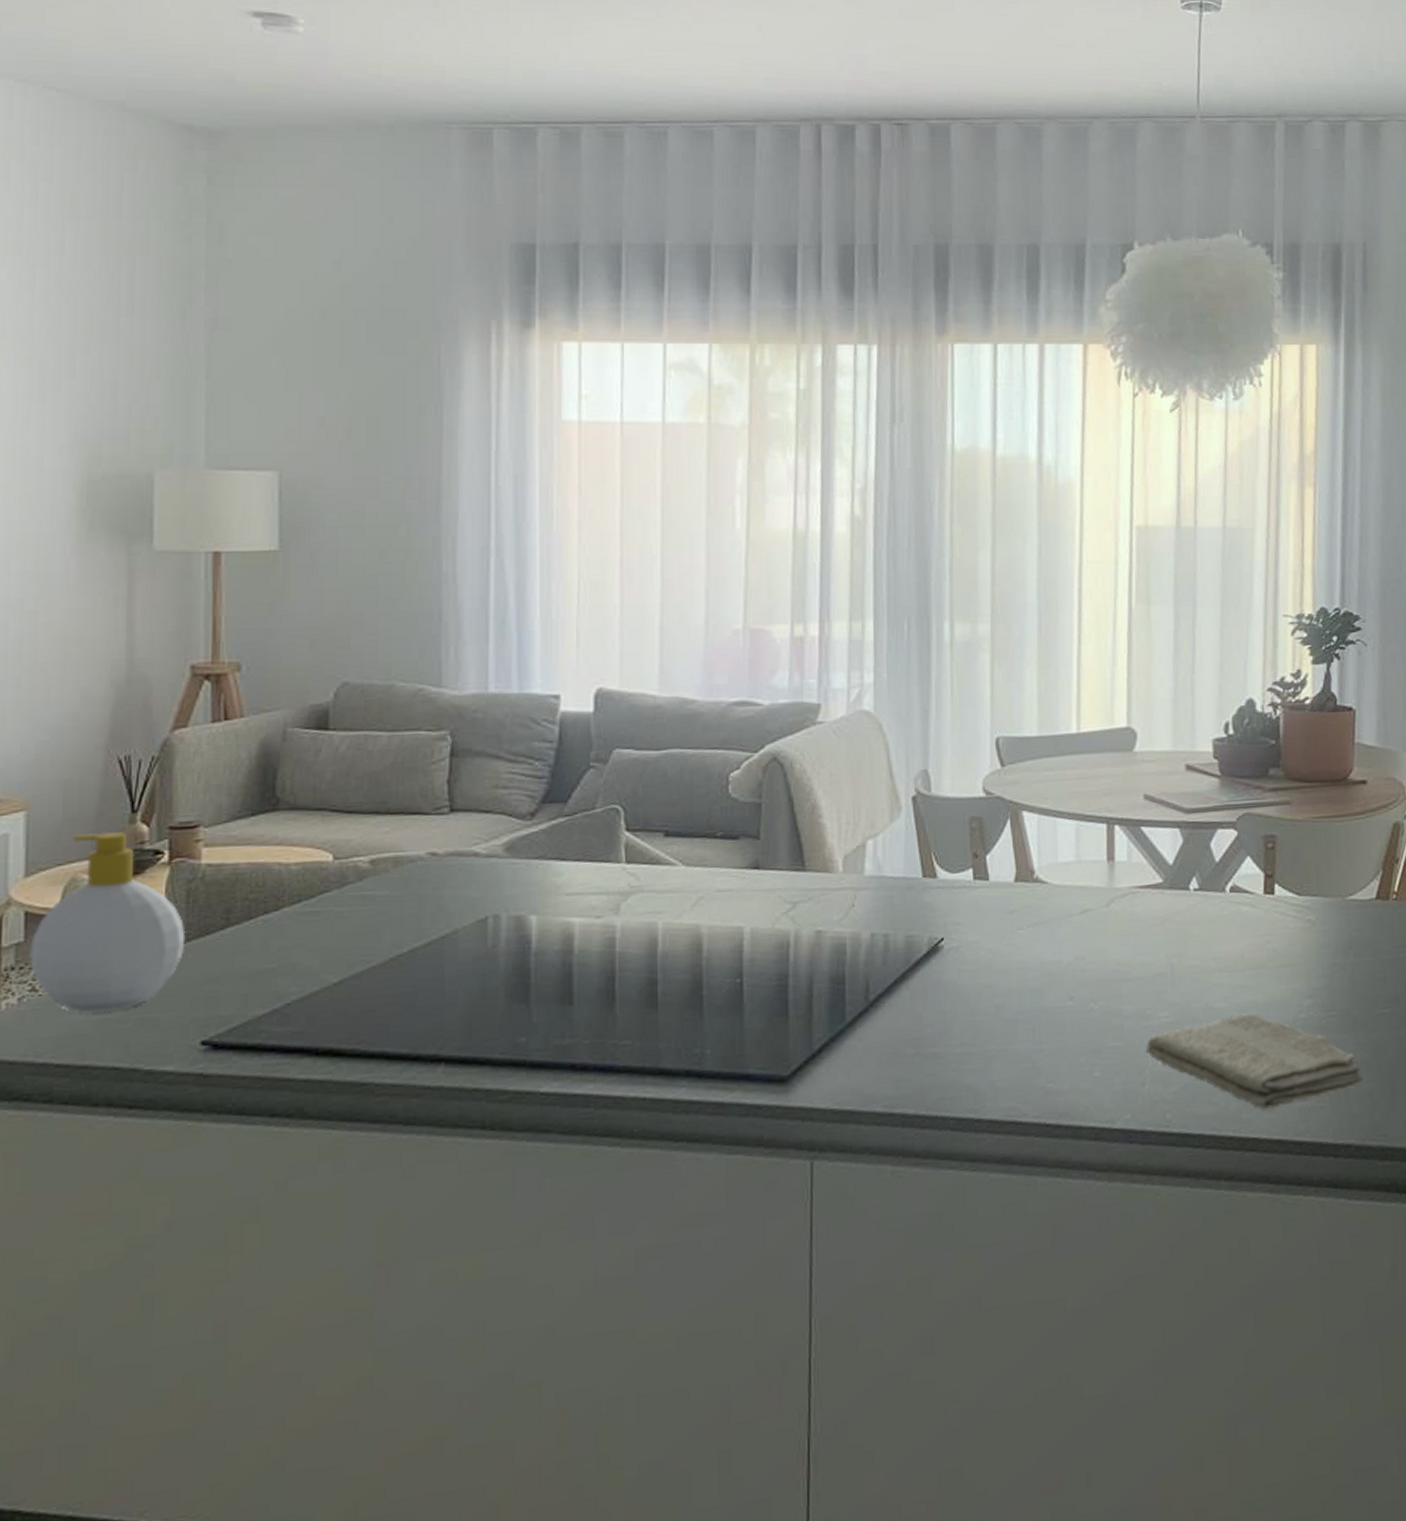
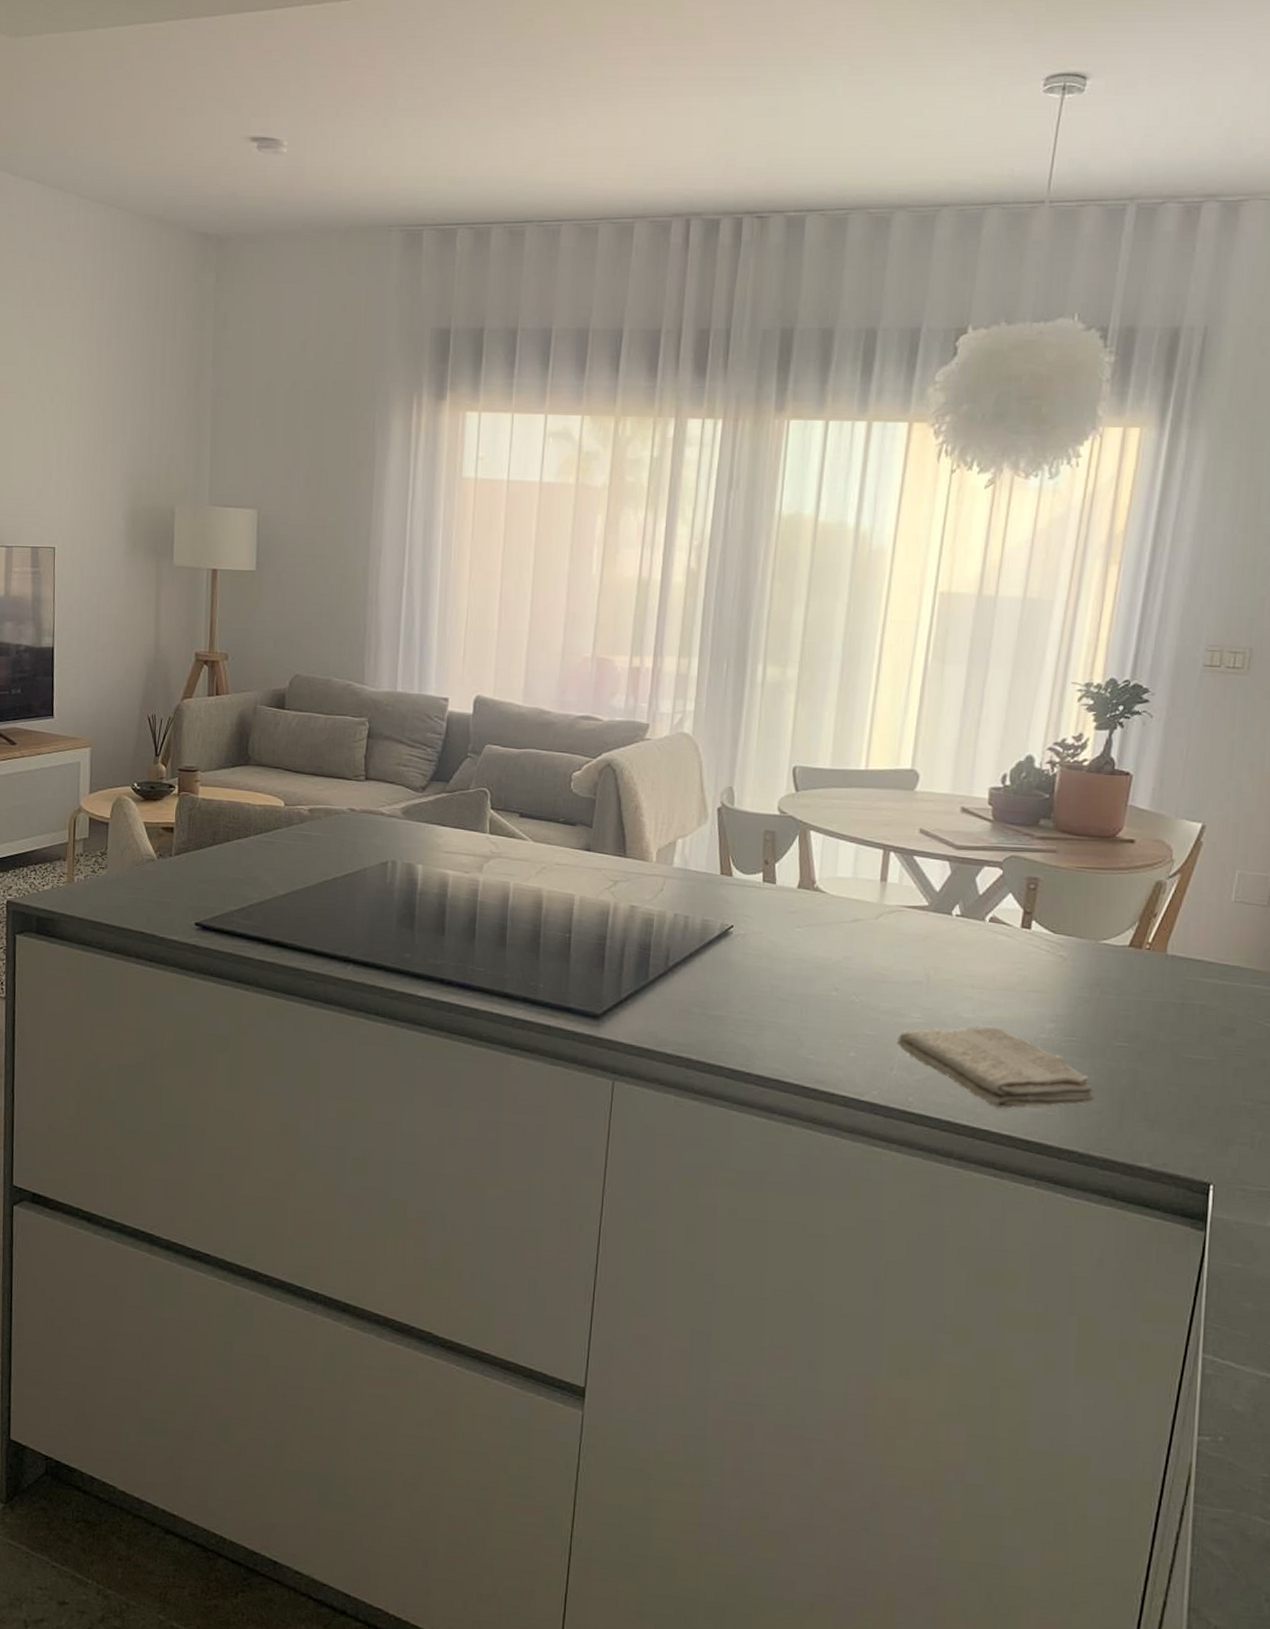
soap bottle: present [30,832,186,1013] -> none [92,768,188,894]

